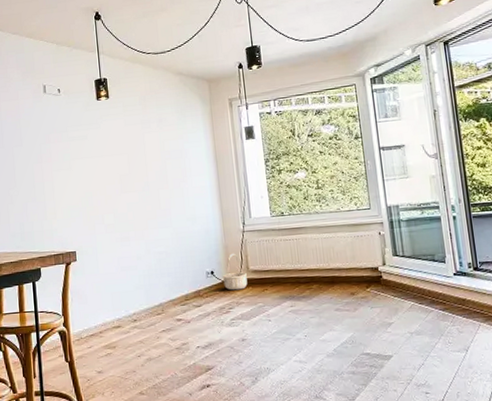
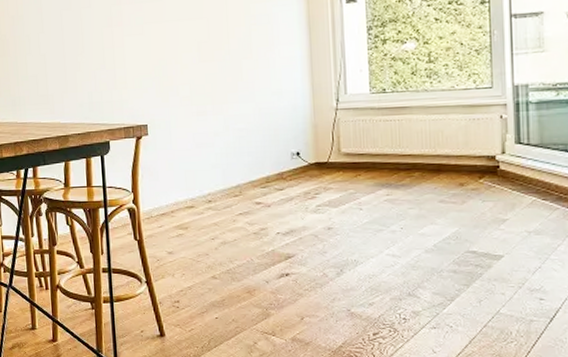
basket: present [222,253,248,291] -> none [309,133,339,175]

